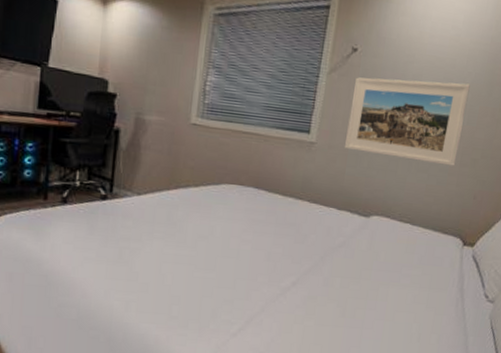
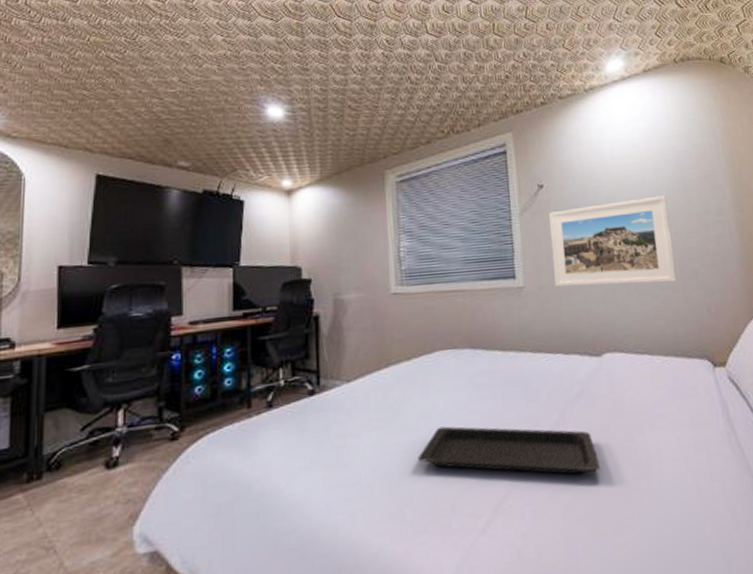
serving tray: none [190,248,344,308] -> present [418,426,600,476]

